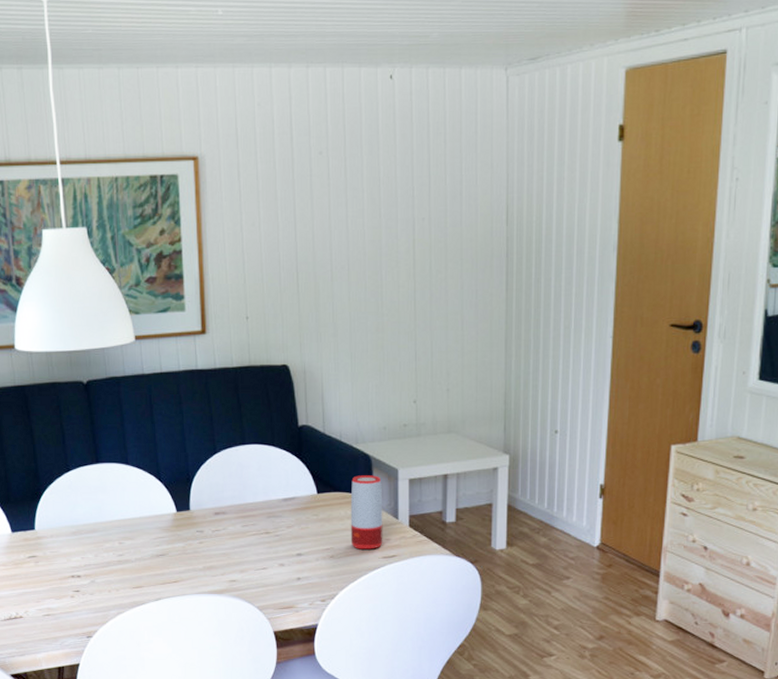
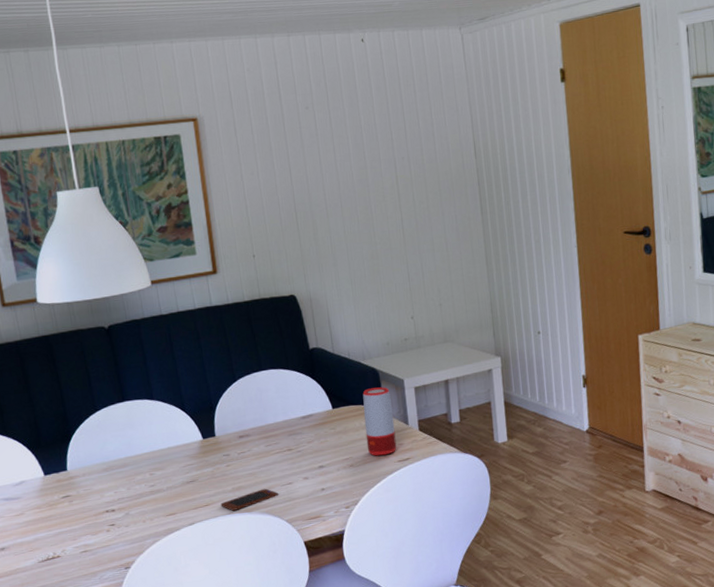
smartphone: none [190,571,252,591] -> present [220,488,279,511]

